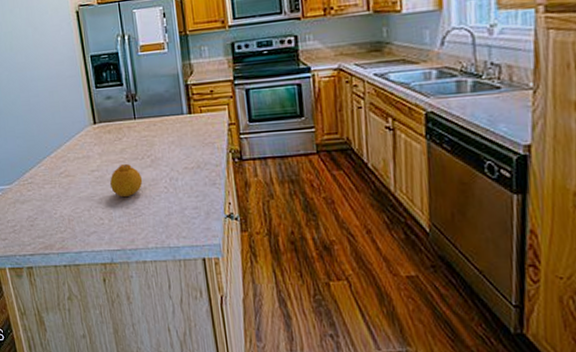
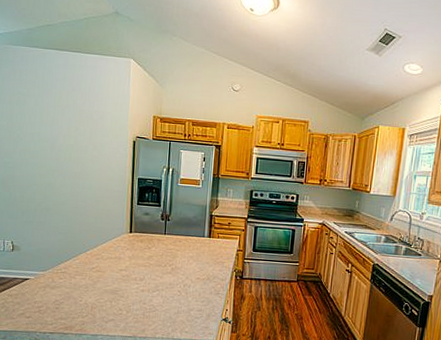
fruit: present [110,164,143,197] -> none [134,268,162,295]

